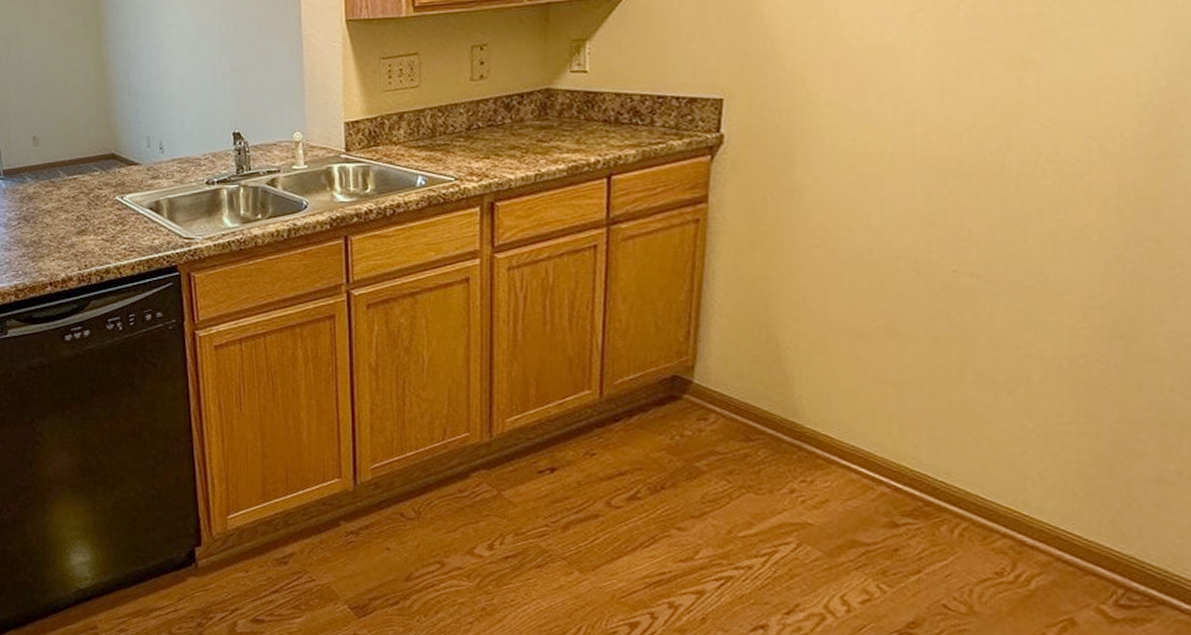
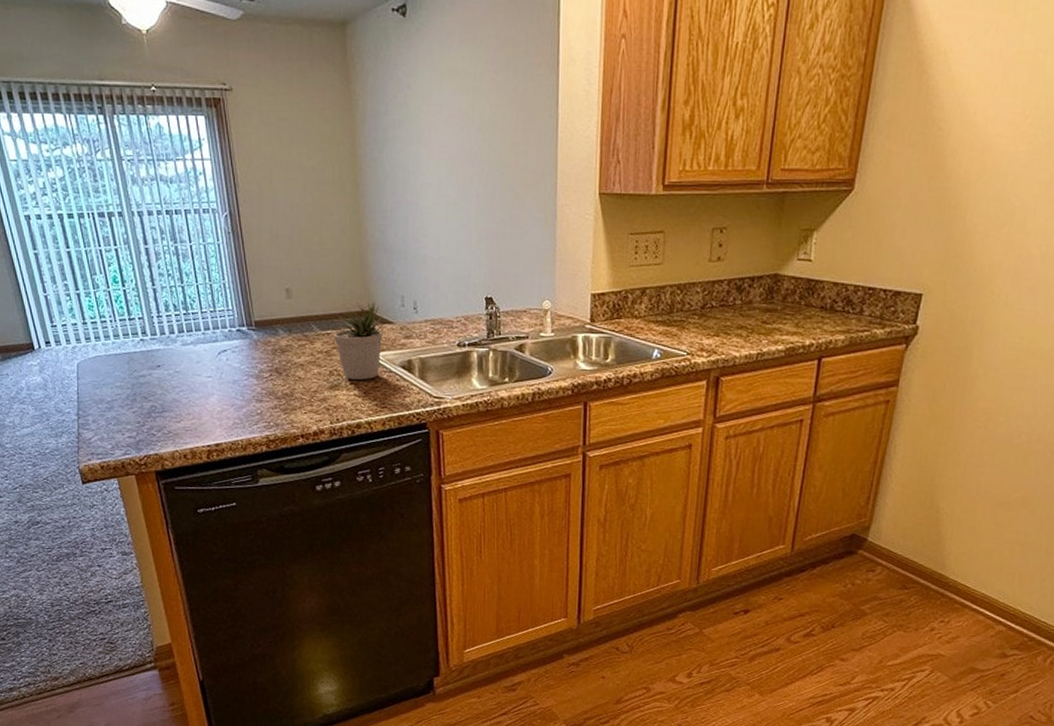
potted plant: none [80,144,130,223] -> present [333,302,383,380]

